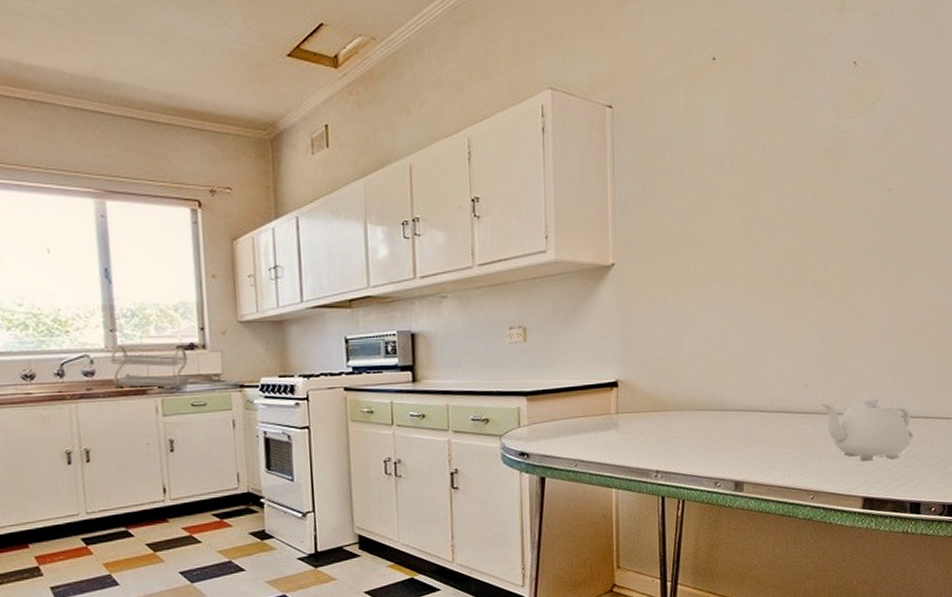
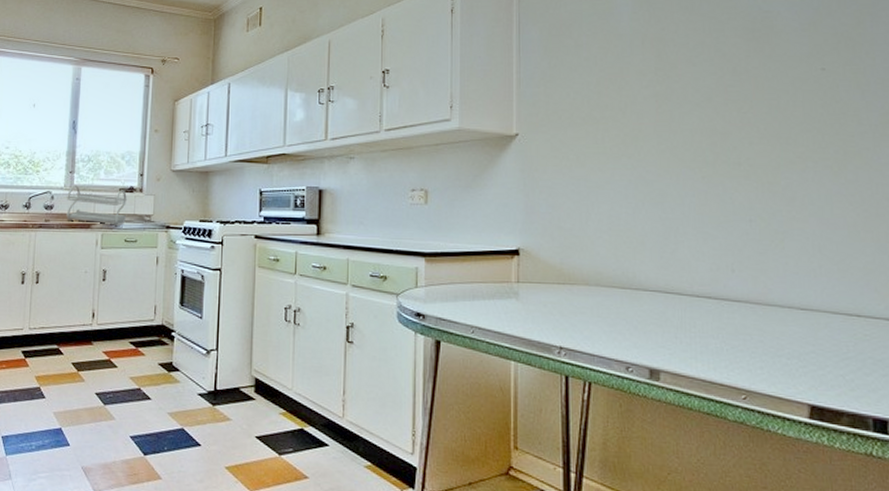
teapot: present [821,398,913,461] -> none [752,291,872,365]

